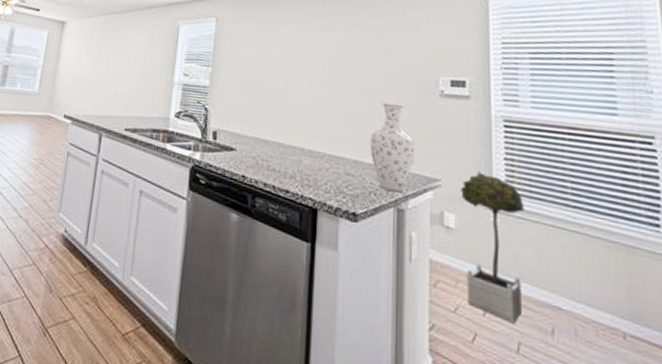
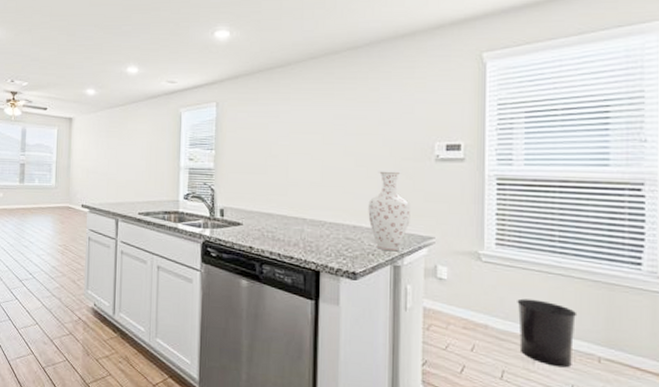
potted tree: present [461,171,524,324] -> none [453,227,513,356]
waste bin: none [531,256,597,343] -> present [517,298,578,368]

